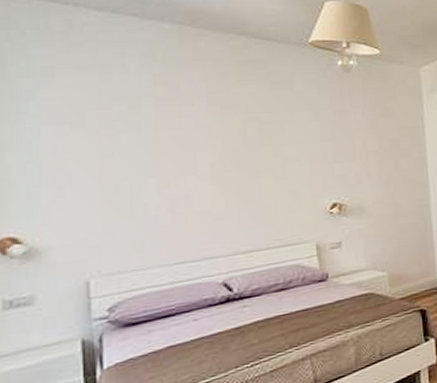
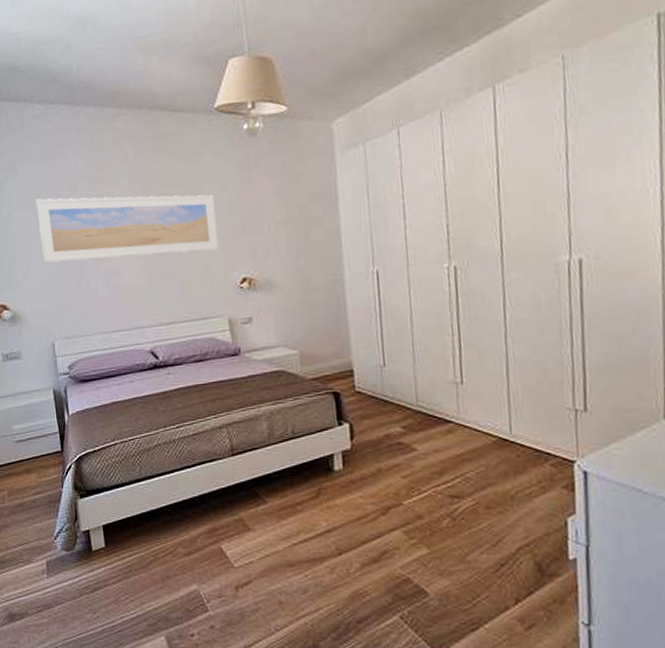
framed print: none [79,113,308,187] -> present [35,194,219,263]

